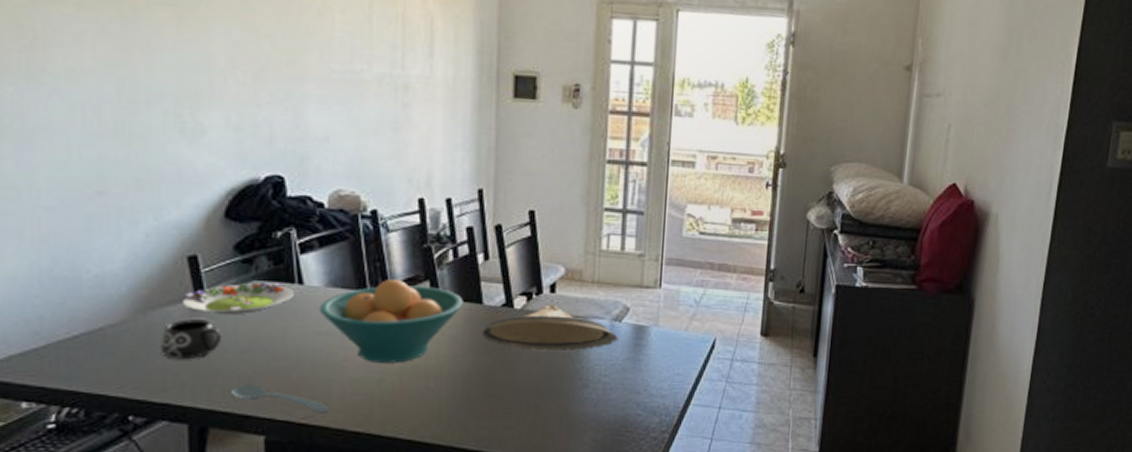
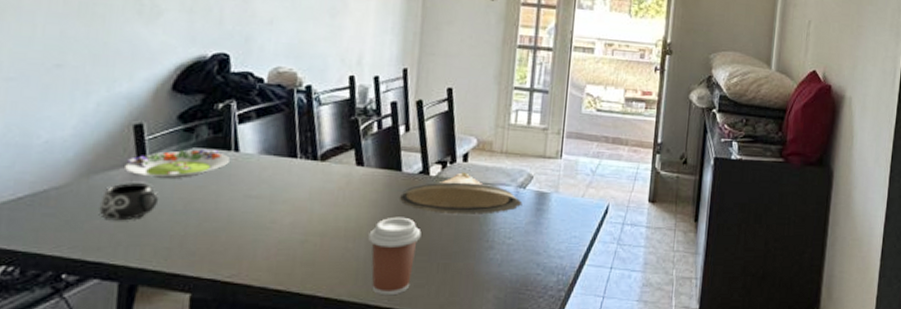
spoon: present [232,386,330,414] -> none [163,245,254,273]
fruit bowl: present [319,278,464,363] -> none [251,147,385,225]
coffee cup: none [450,353,508,438] -> present [368,217,421,296]

